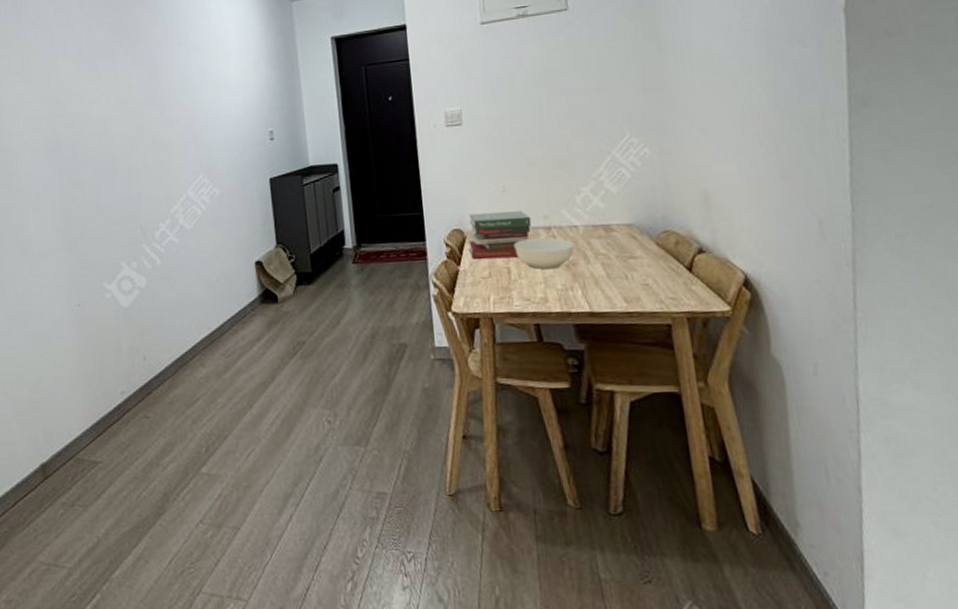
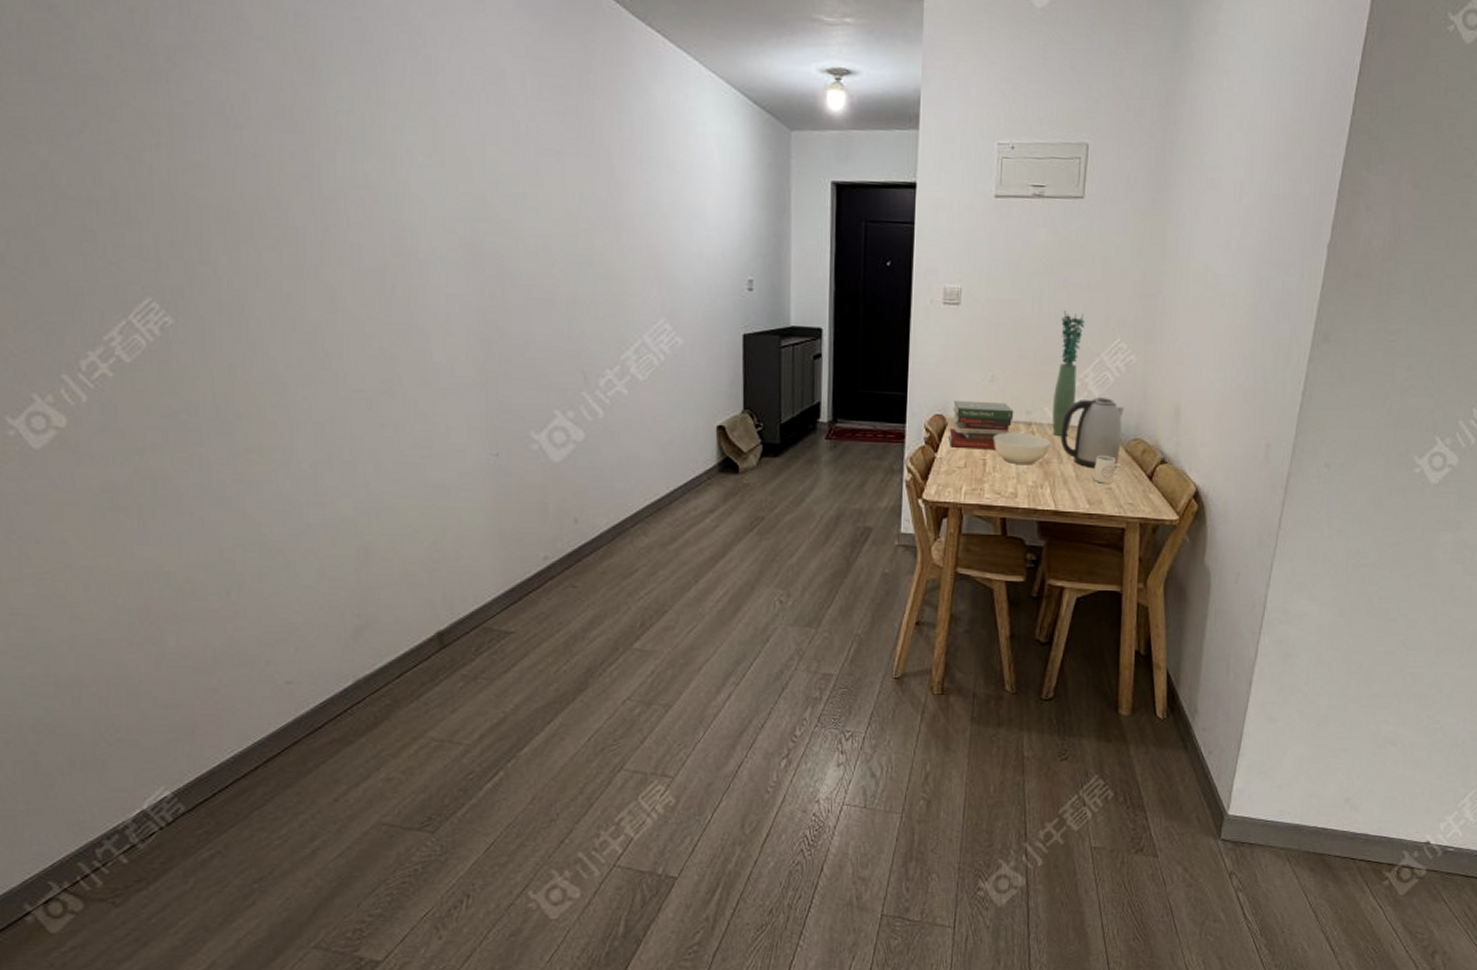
vase: none [565,115,594,237] -> present [1052,310,1084,436]
kettle: none [582,193,651,266] -> present [1060,397,1124,469]
mug: none [624,251,657,280] -> present [1094,456,1123,484]

